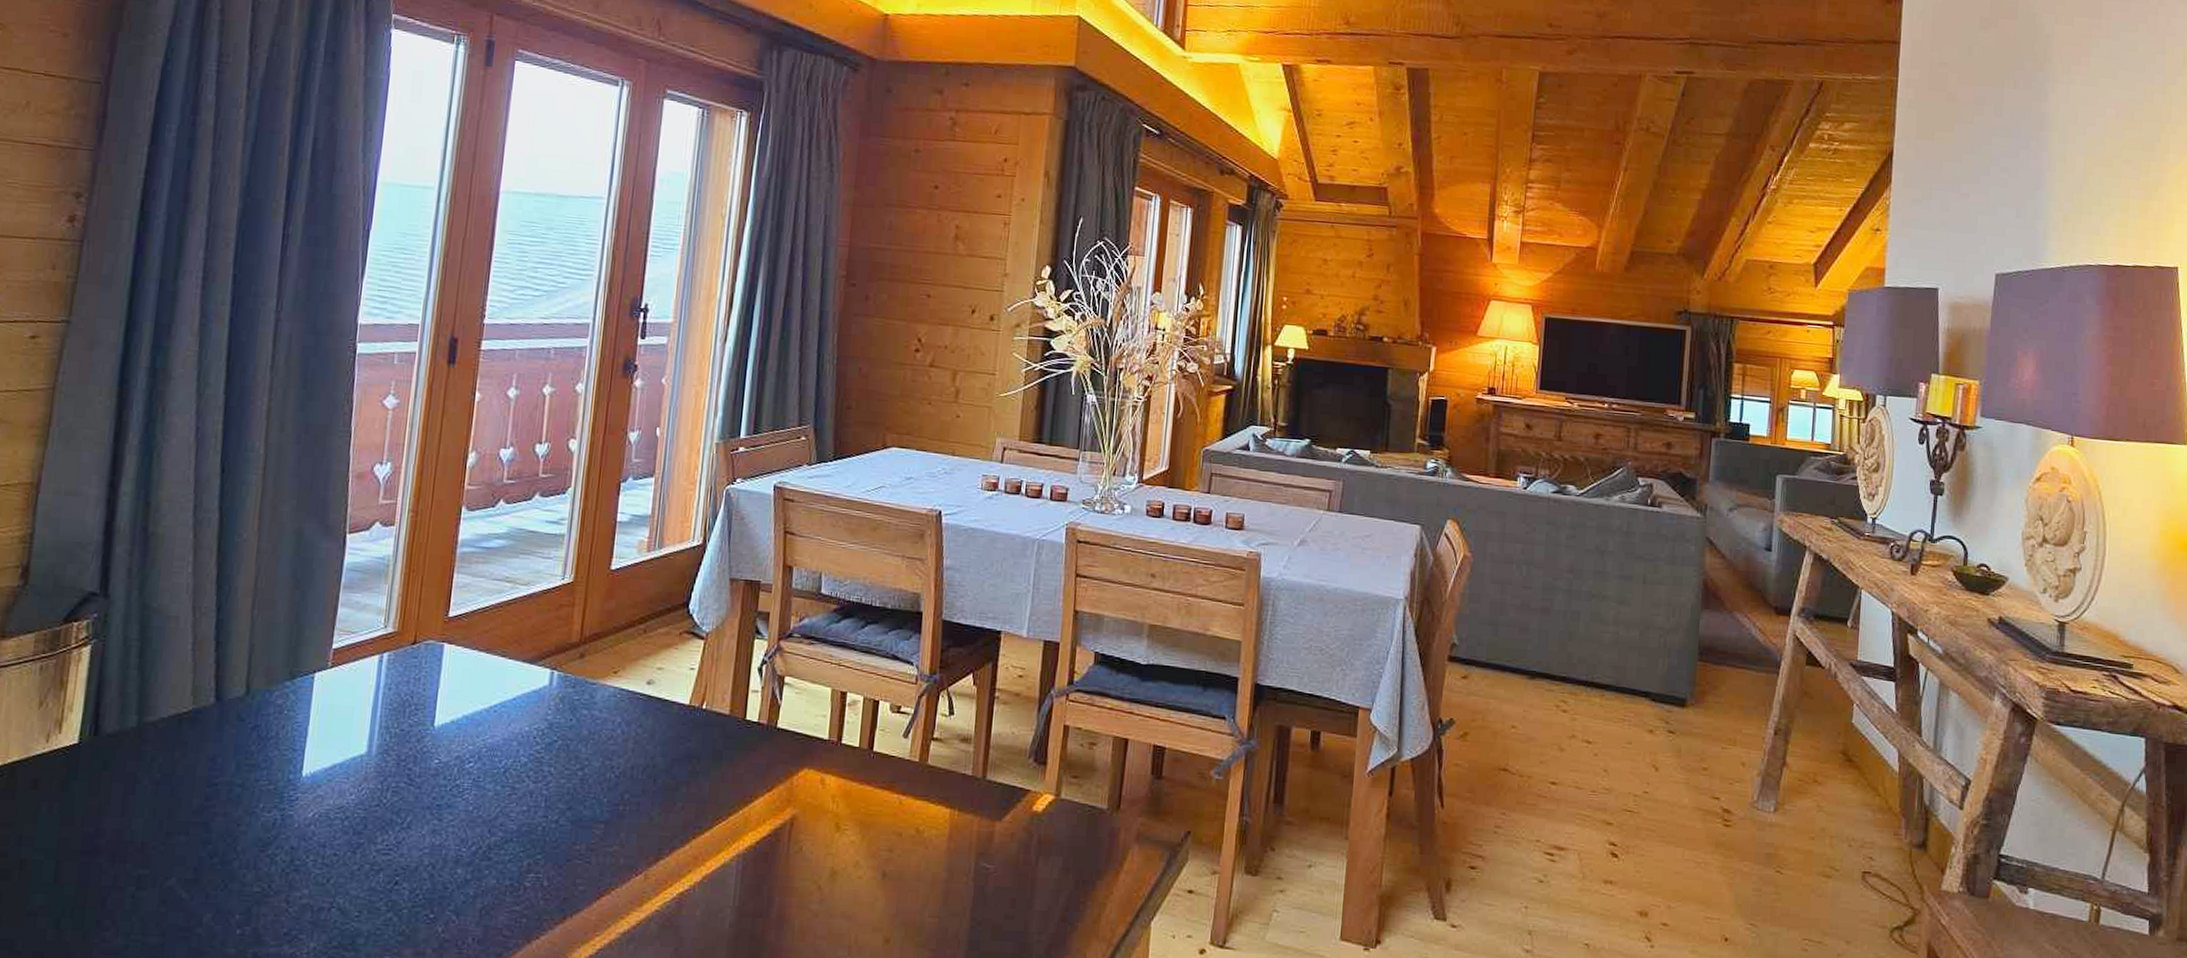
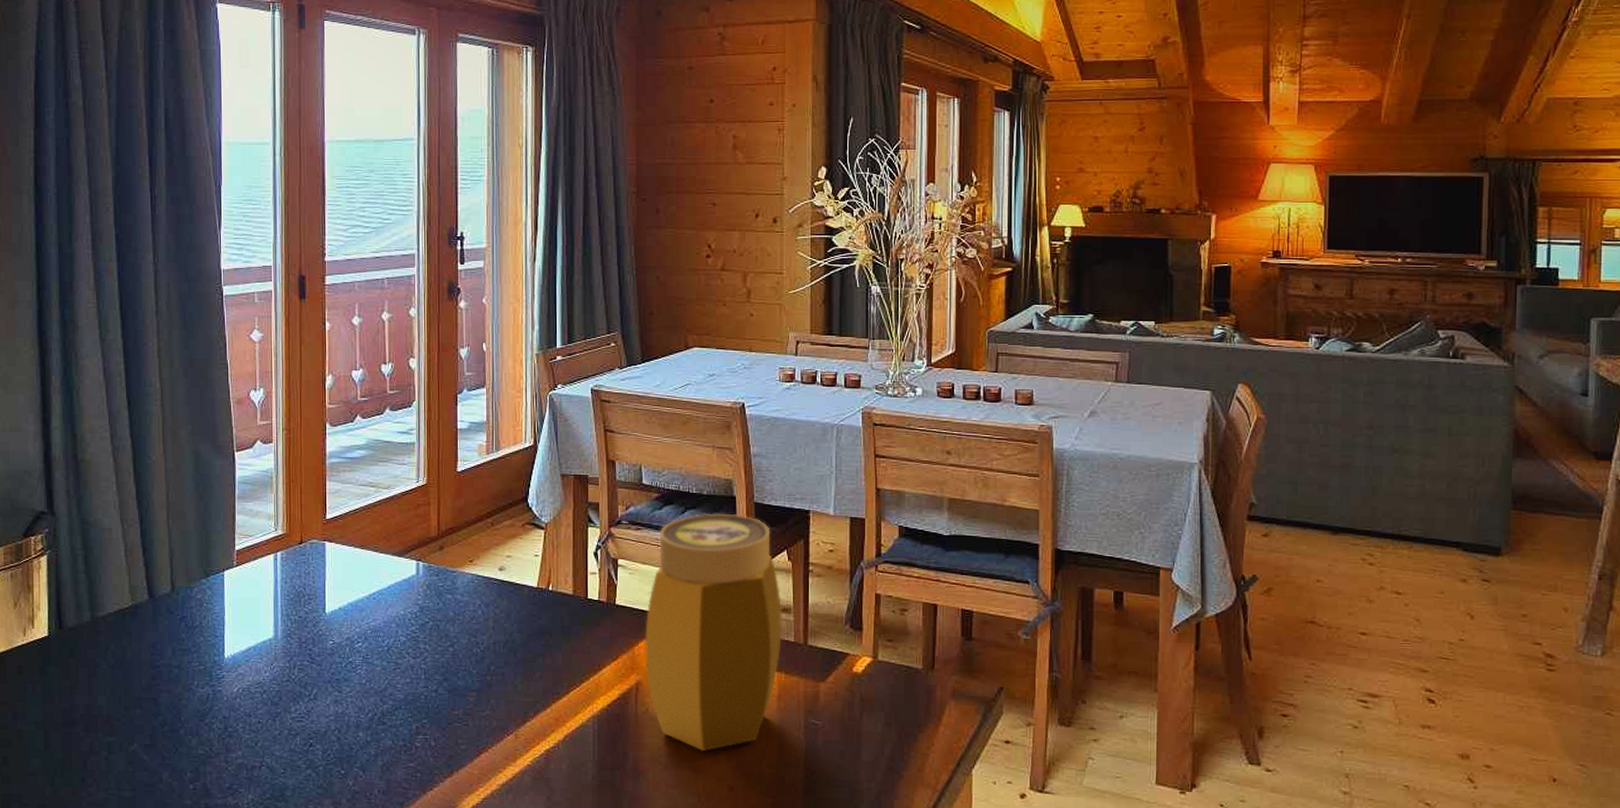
jar: none [803,629,962,897] -> present [645,513,782,751]

